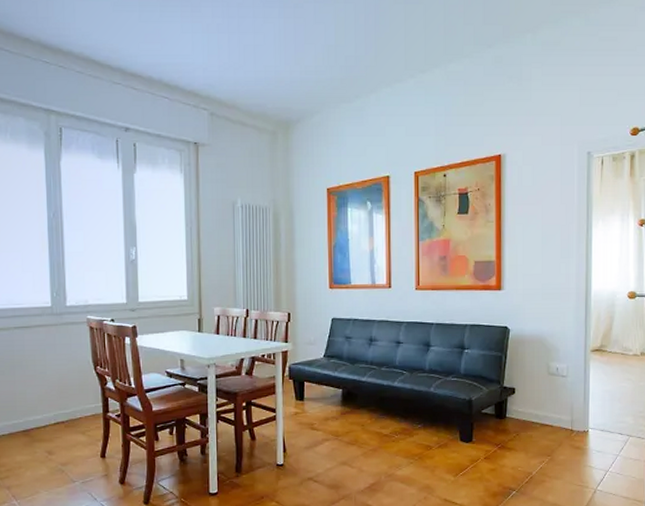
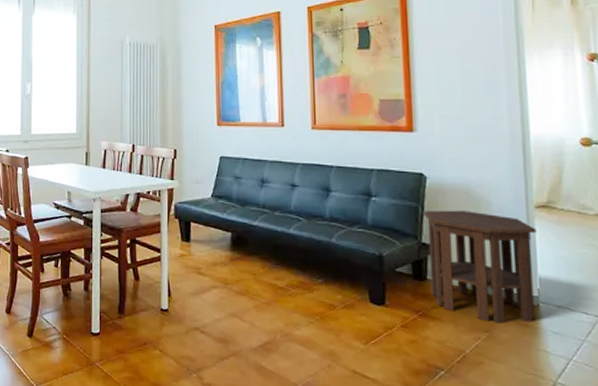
side table: none [505,357,591,448] -> present [422,210,537,324]

